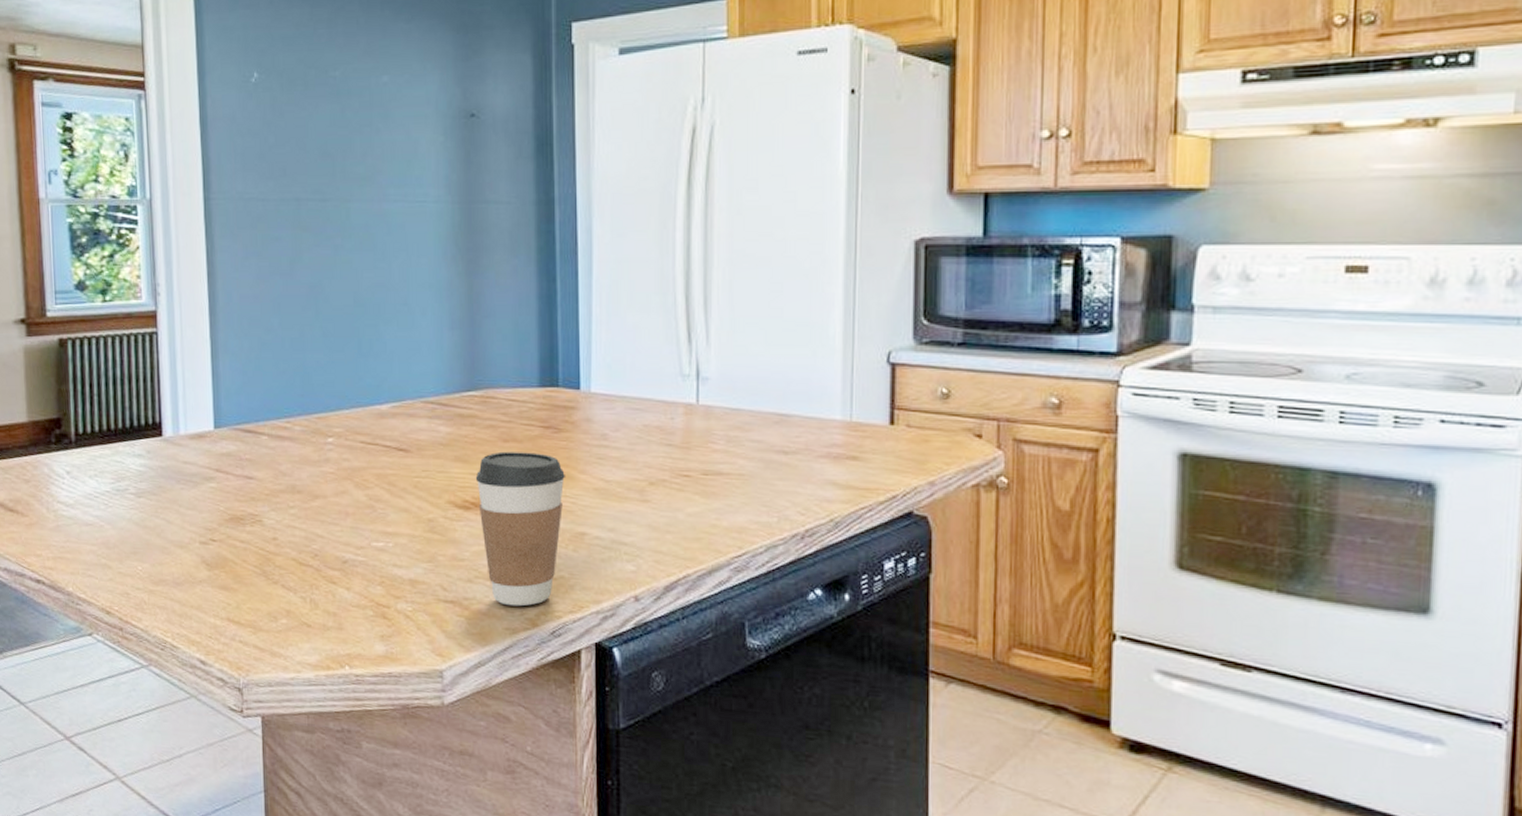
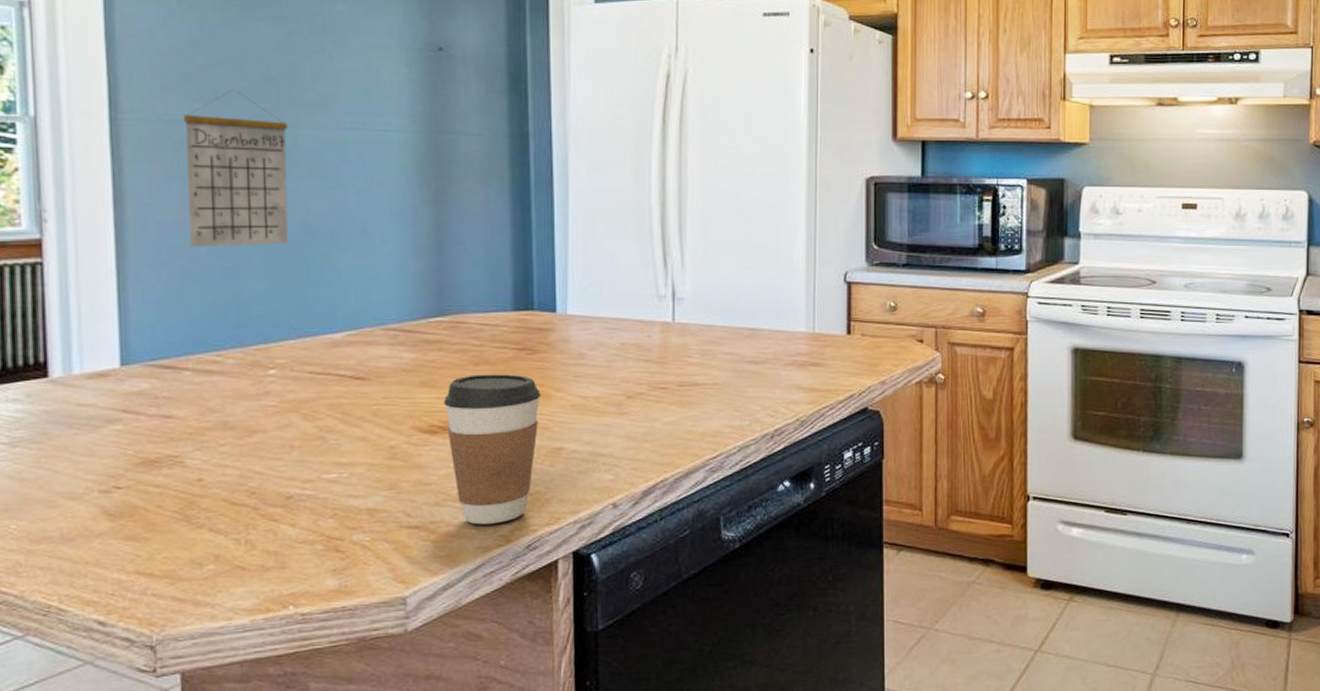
calendar: none [259,167,343,319] -> present [182,90,289,247]

